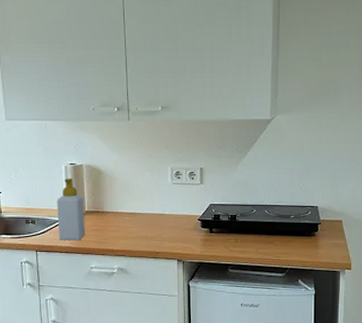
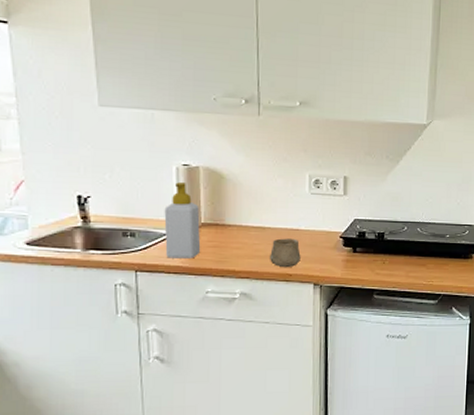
cup: none [141,222,166,247] -> present [270,238,301,268]

